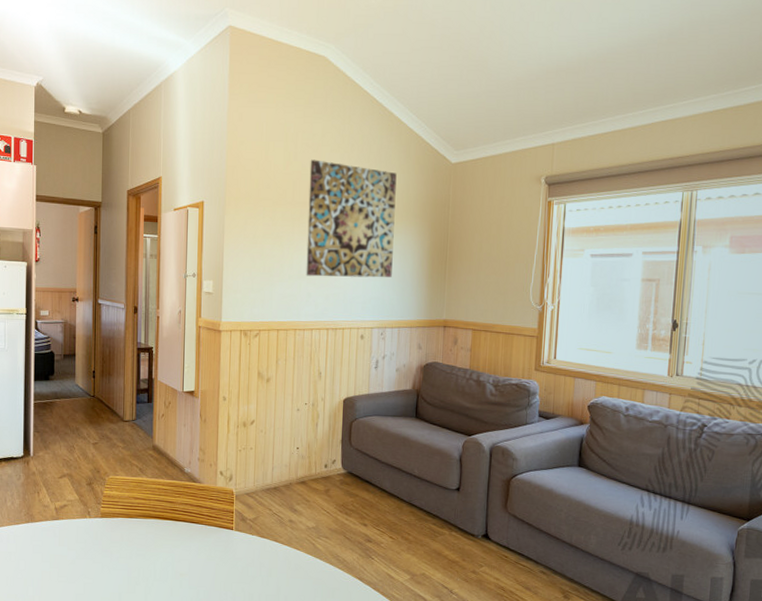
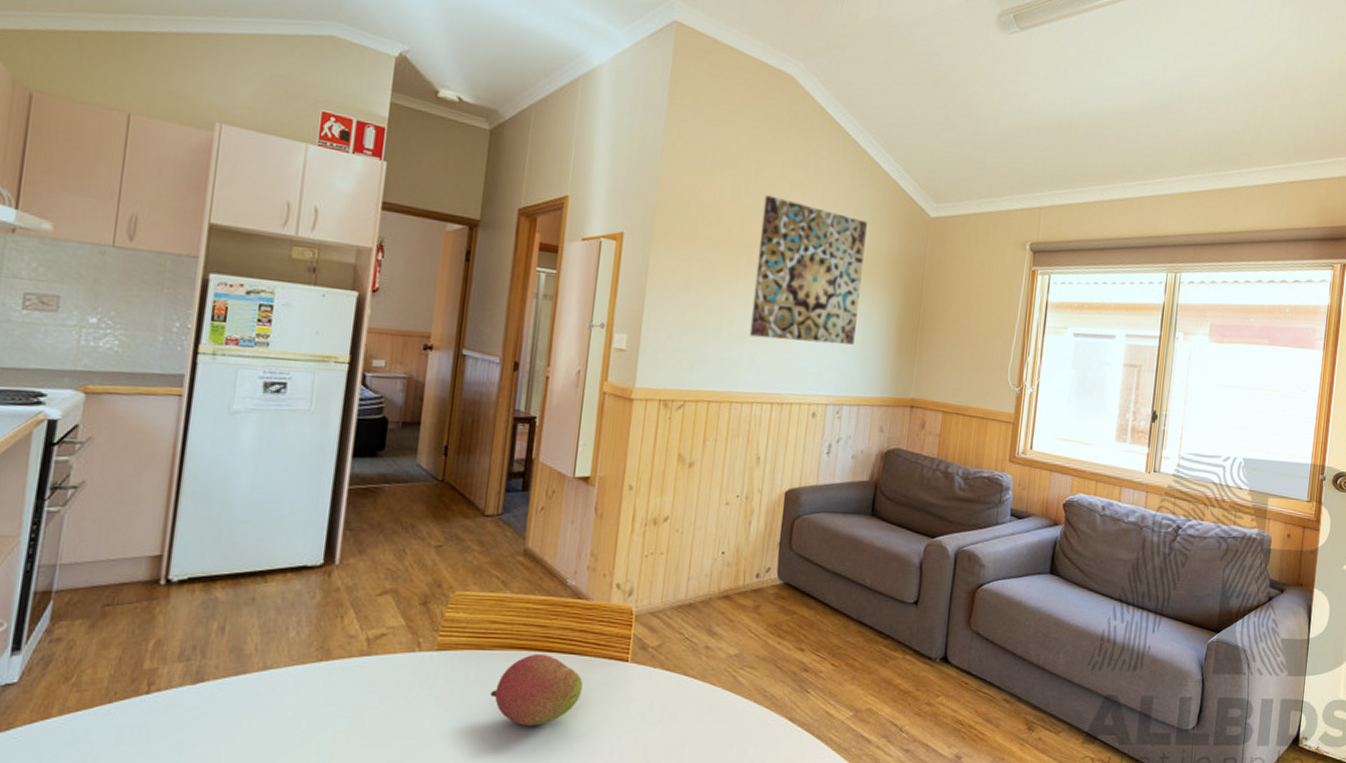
fruit: none [139,522,202,575] -> present [490,653,583,727]

